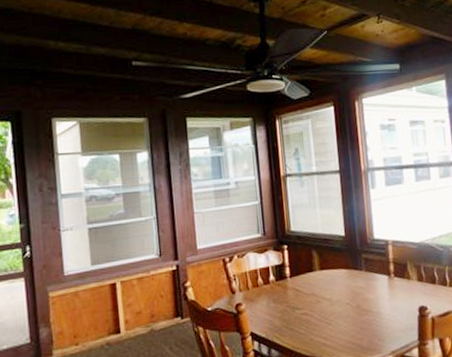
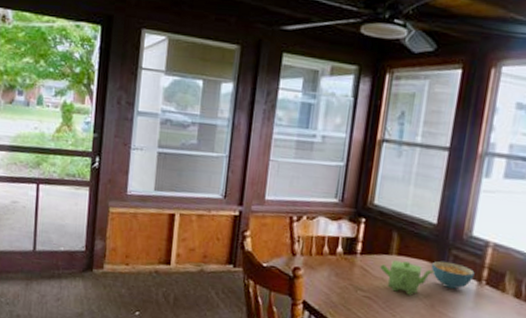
teapot: none [308,273,353,303] -> present [379,260,435,296]
cereal bowl: none [348,265,384,288] -> present [431,261,475,289]

